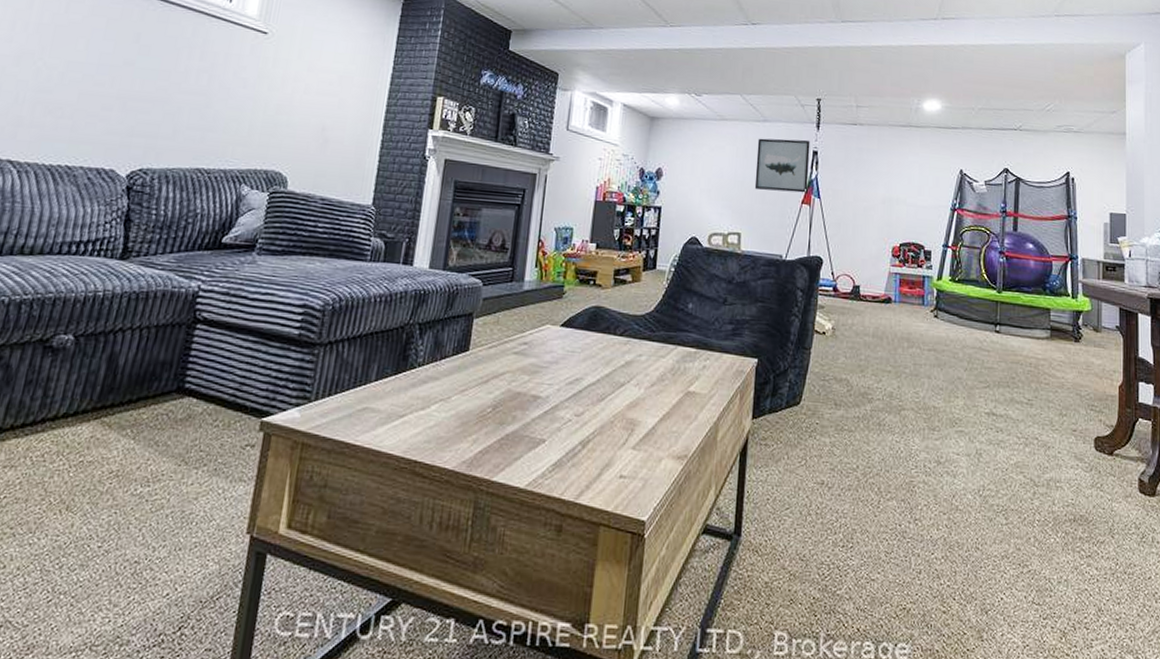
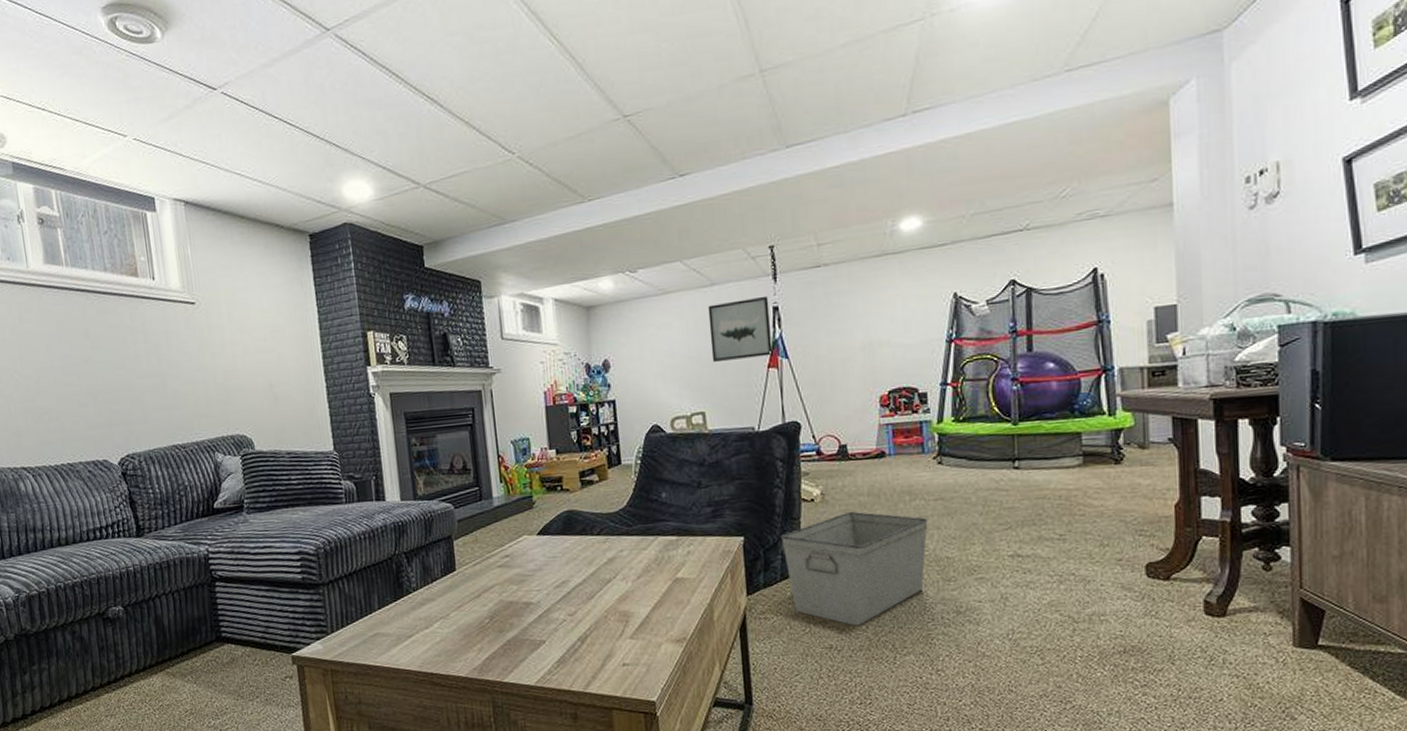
storage bin: none [791,349,921,465] -> present [781,511,928,626]

